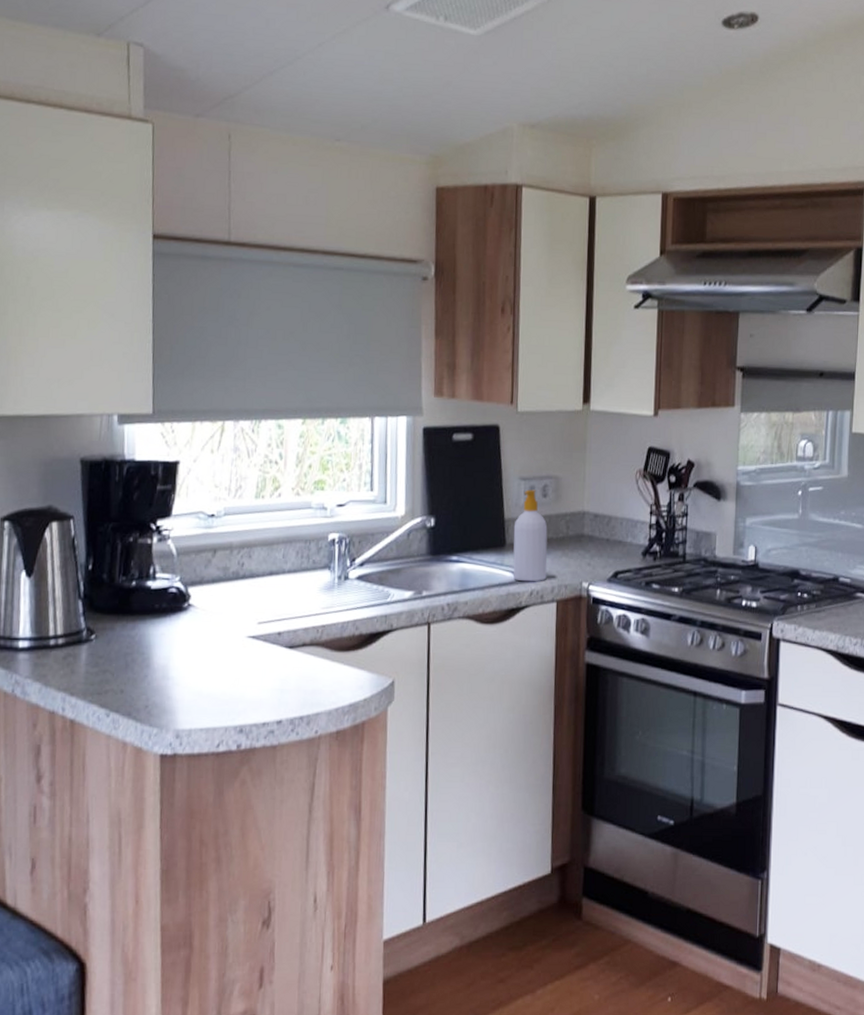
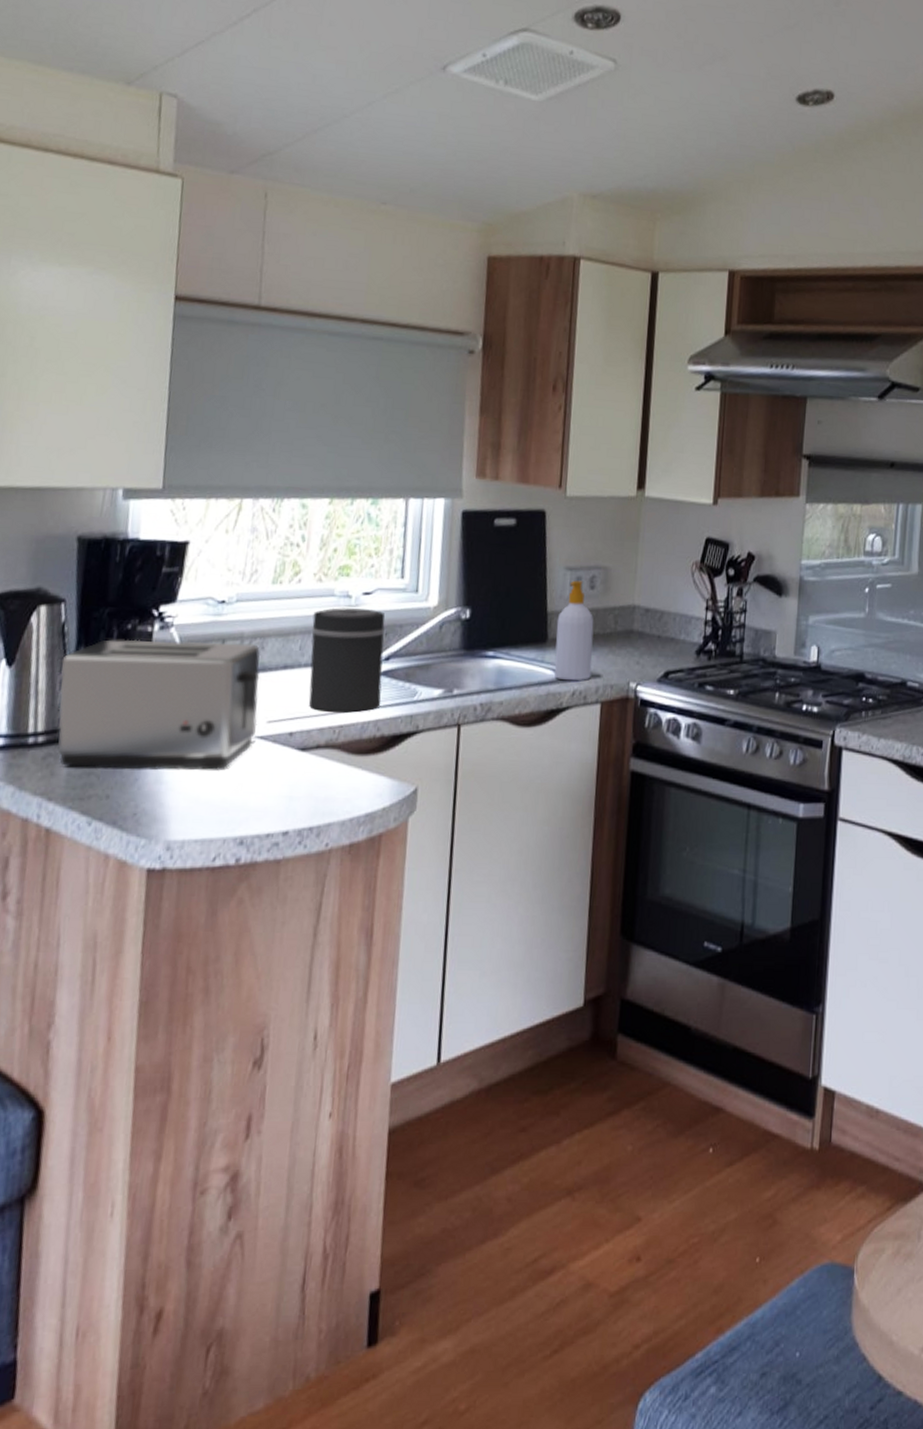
toaster: none [73,551,249,666] -> present [56,639,261,769]
cylinder: none [293,519,358,614] -> present [308,607,386,712]

